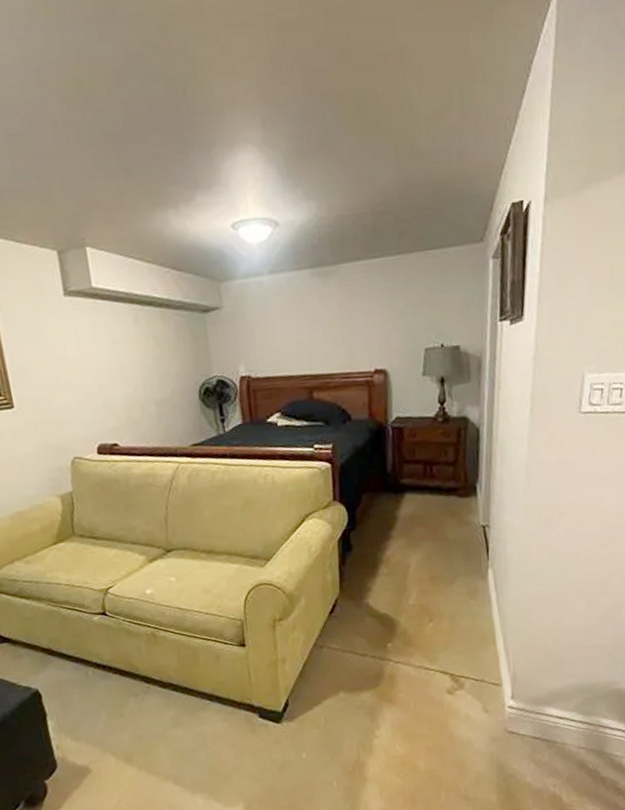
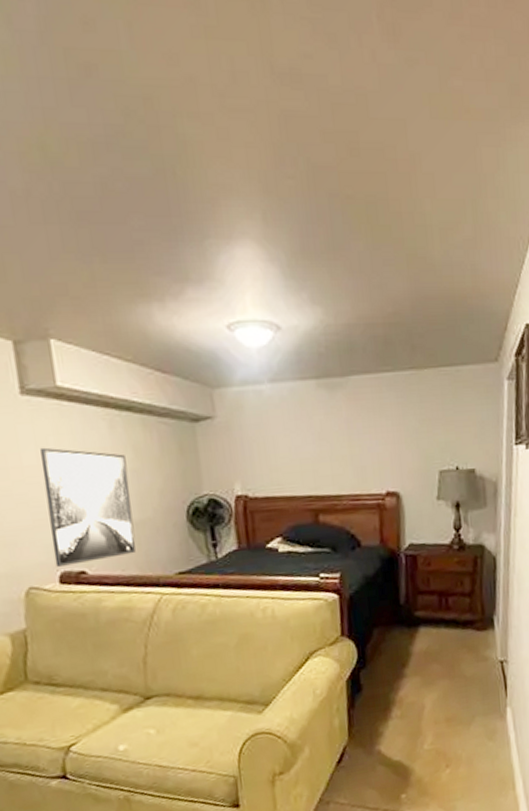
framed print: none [80,339,157,440] -> present [40,447,136,567]

